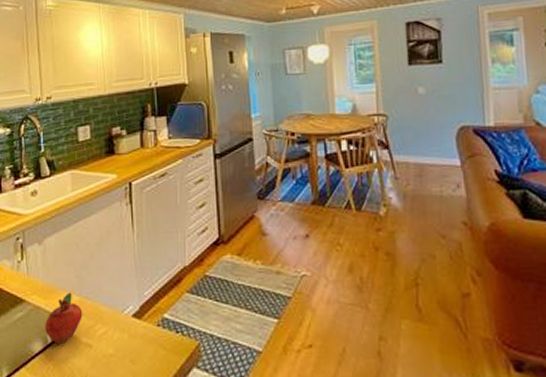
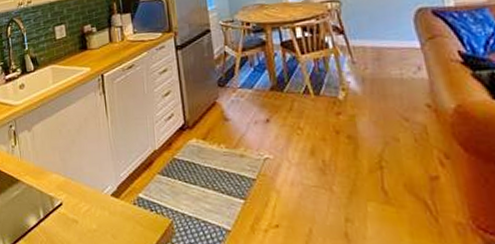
fruit: present [45,292,83,344] -> none [37,173,69,219]

